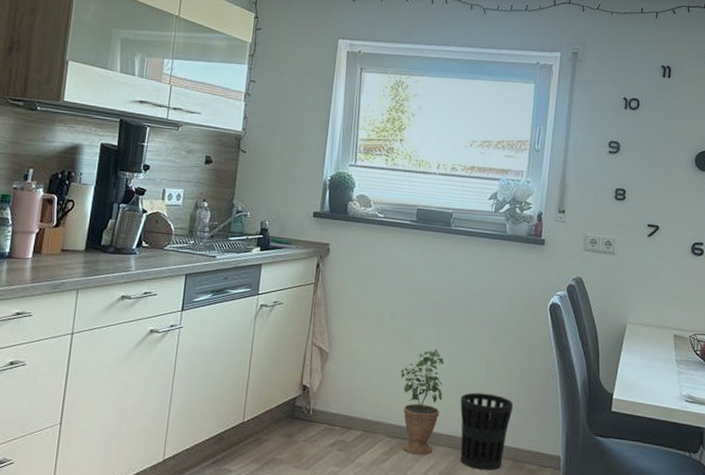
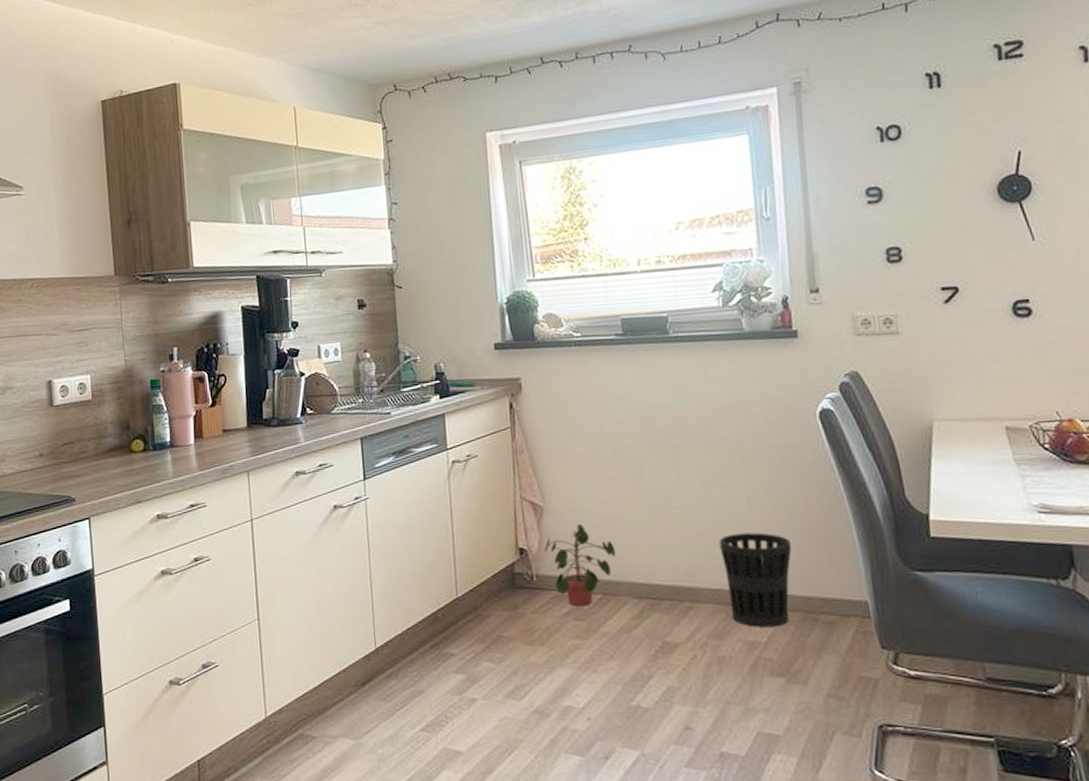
potted plant: none [323,371,380,440] -> present [544,524,616,606]
potted plant: present [400,349,444,455] -> none [635,486,696,617]

